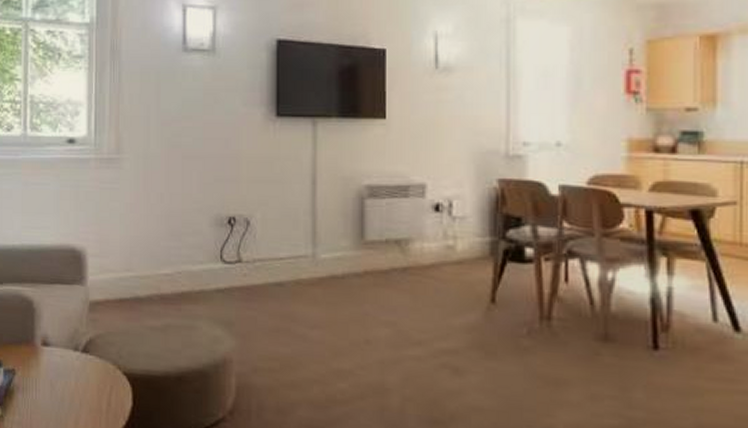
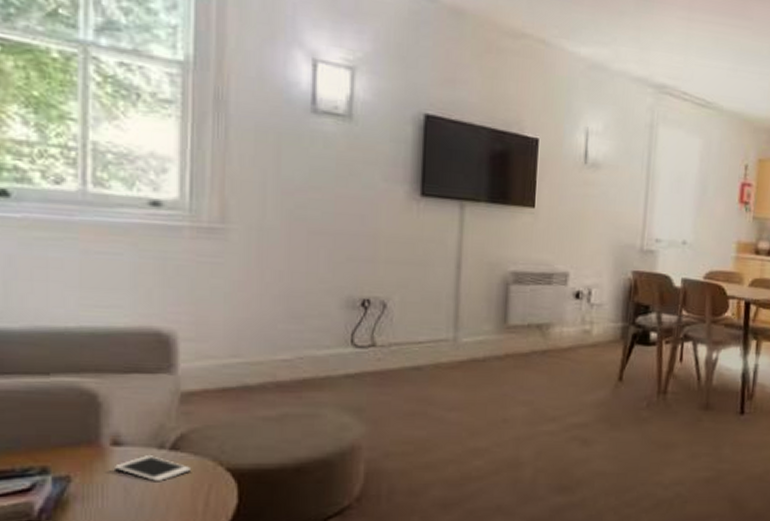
cell phone: none [44,356,97,381] -> present [115,455,190,482]

